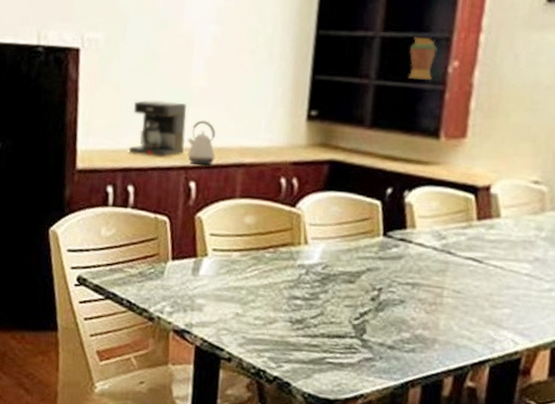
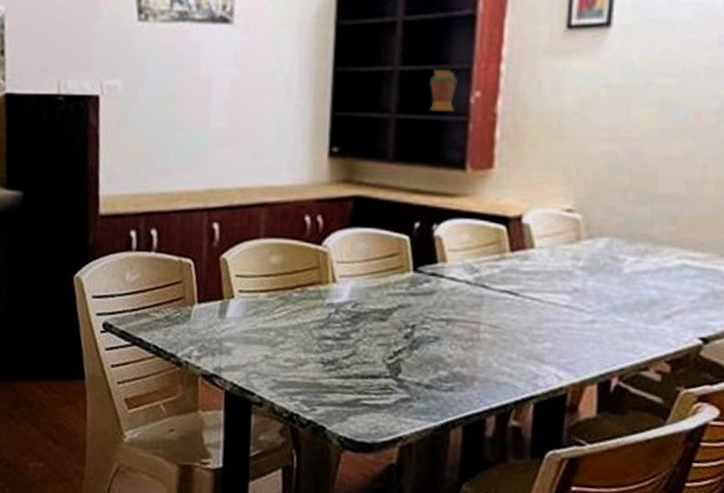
coffee maker: present [128,99,187,158] -> none [150,142,207,200]
kettle: present [187,120,216,166] -> none [208,161,238,207]

